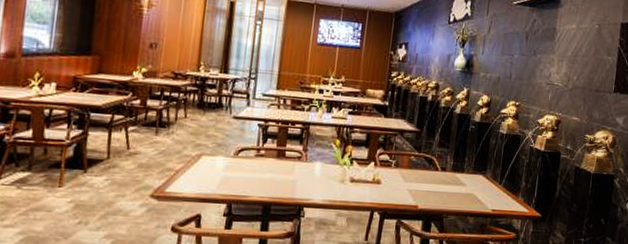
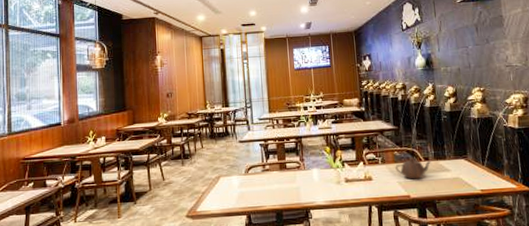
teapot: none [408,165,448,191] -> present [395,158,431,180]

